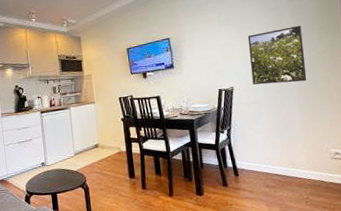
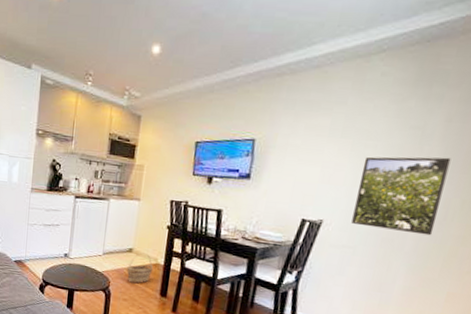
basket: none [97,145,119,174] -> present [126,252,154,284]

